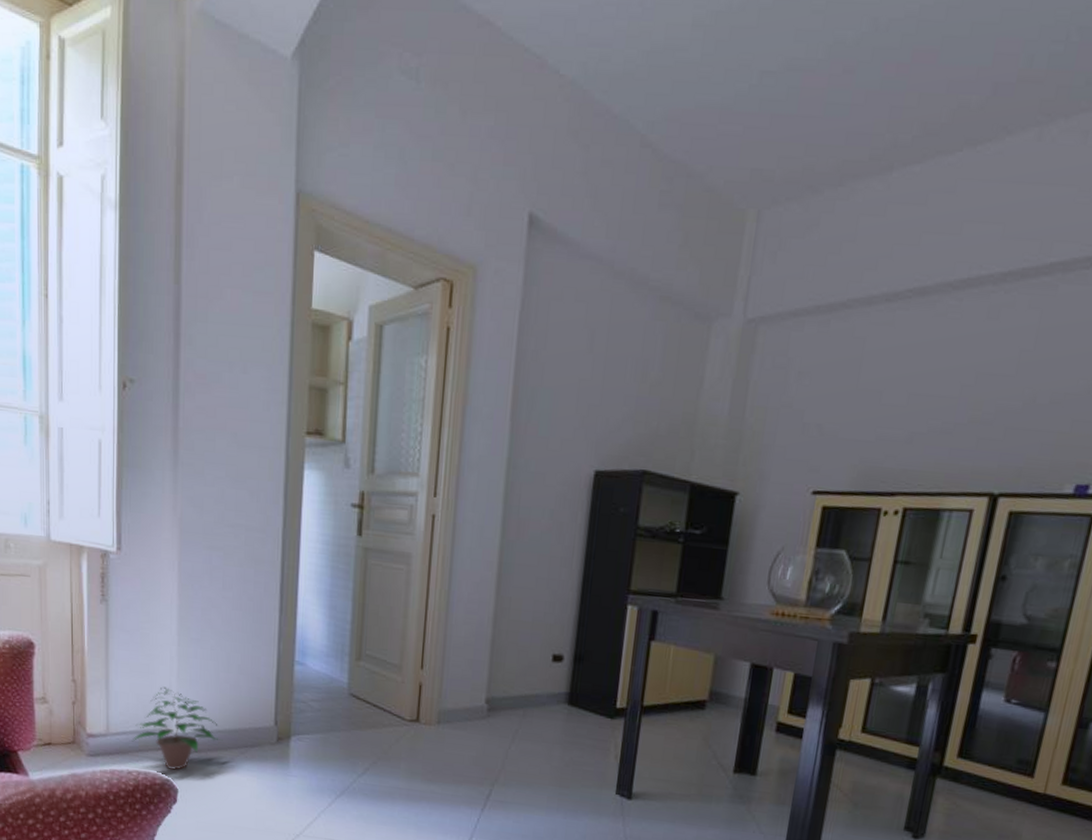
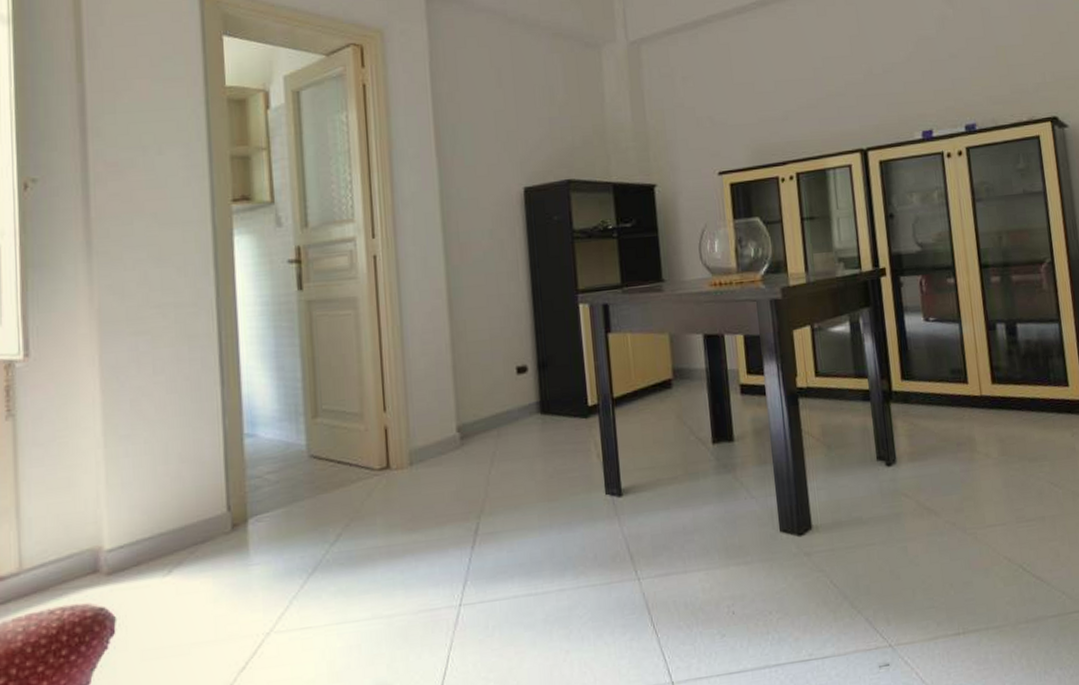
potted plant: present [131,686,223,771] -> none [52,498,167,596]

